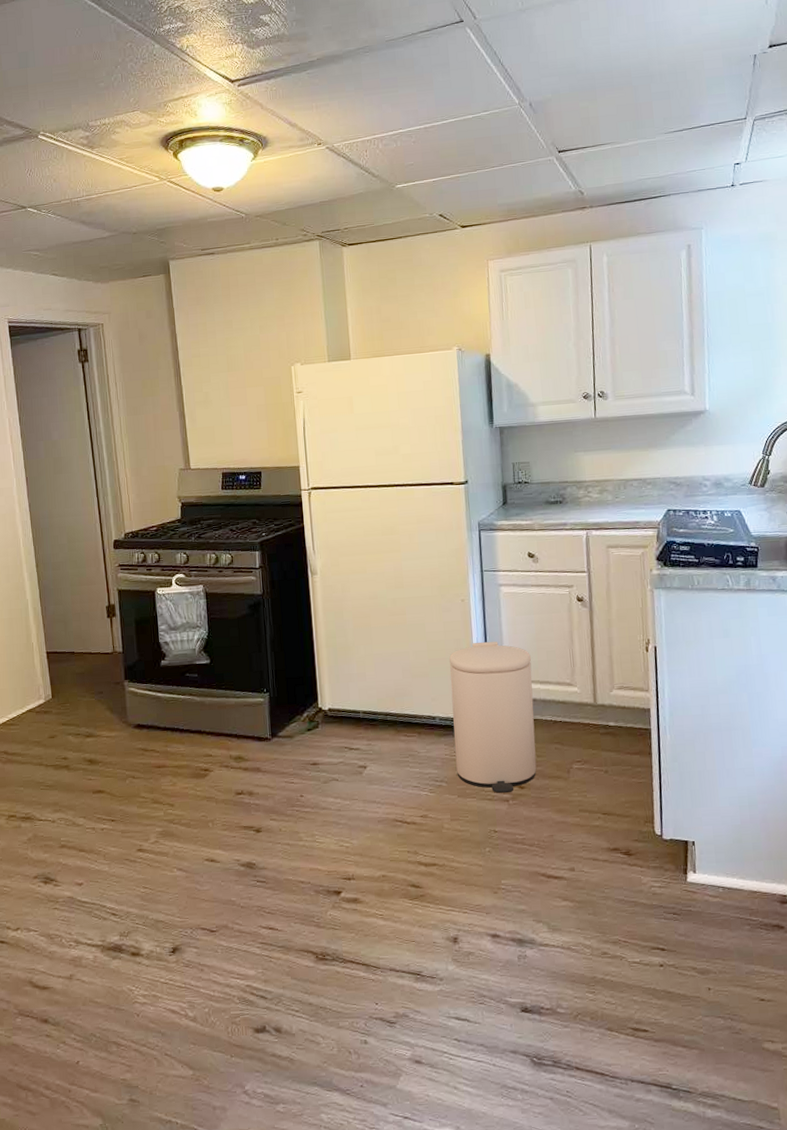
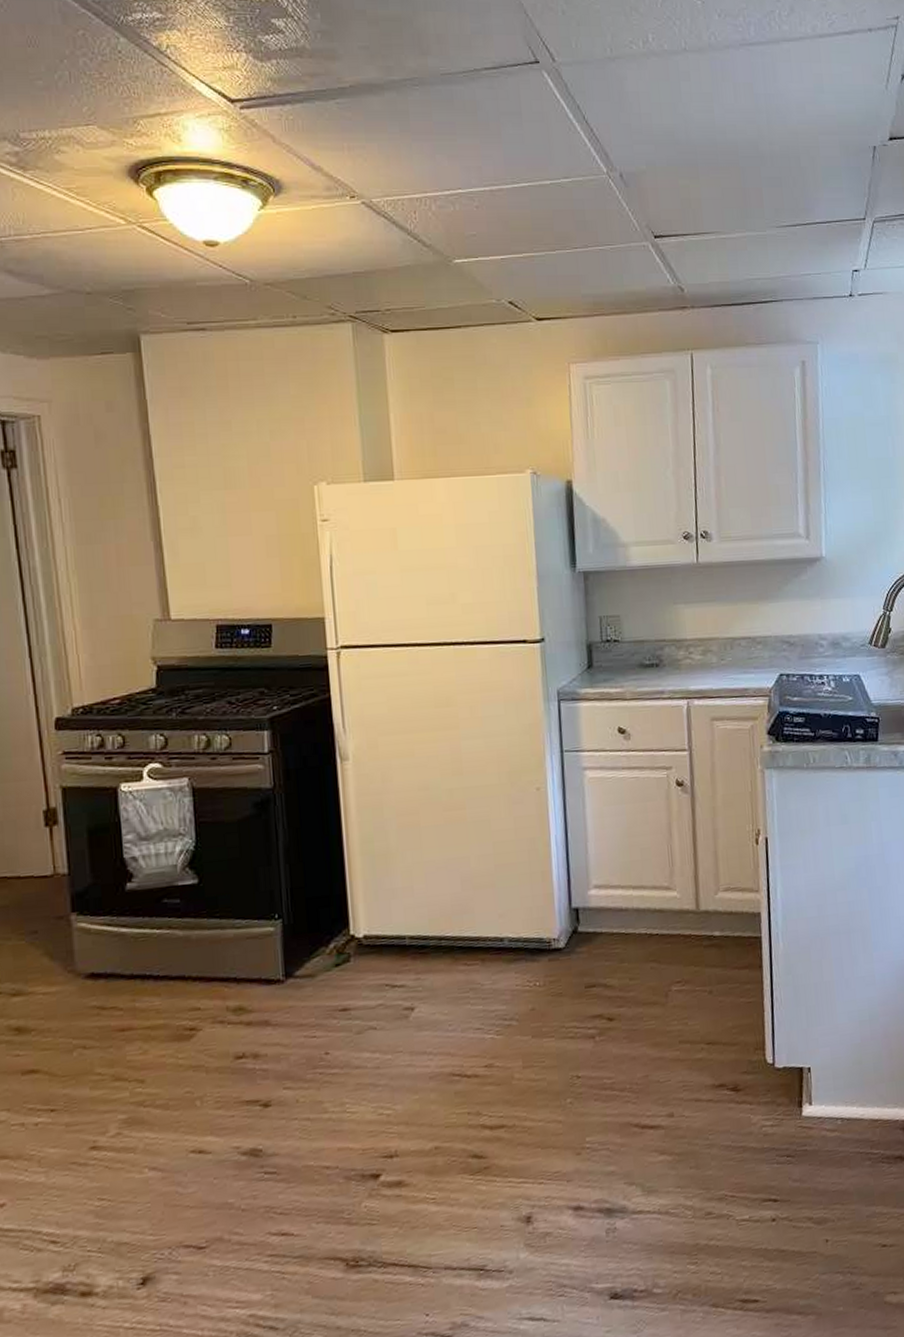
pedal bin: present [449,641,537,793] -> none [521,839,629,1029]

